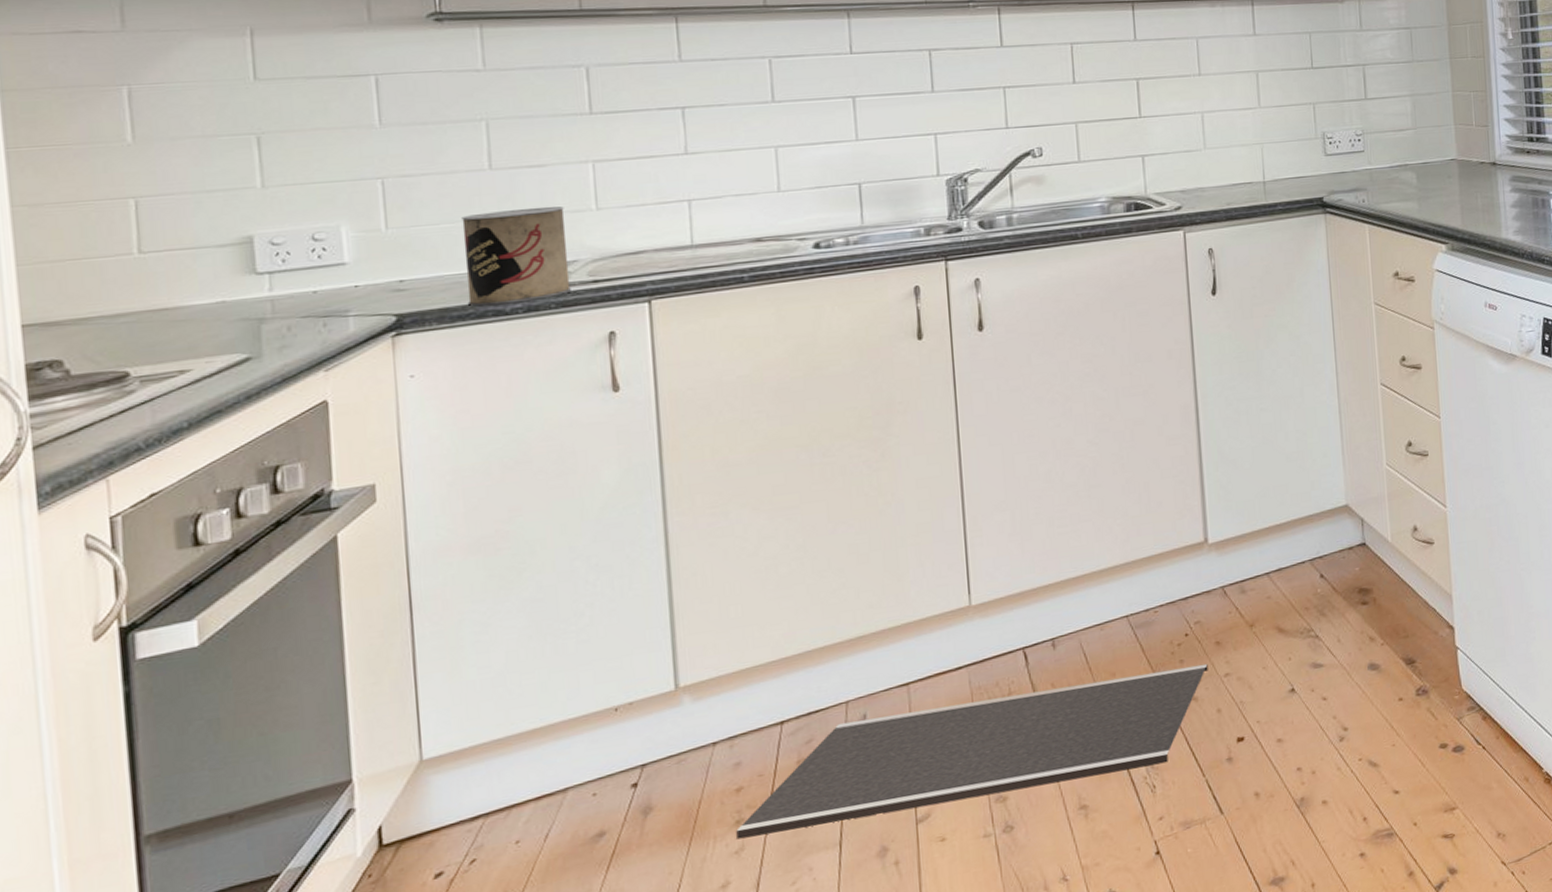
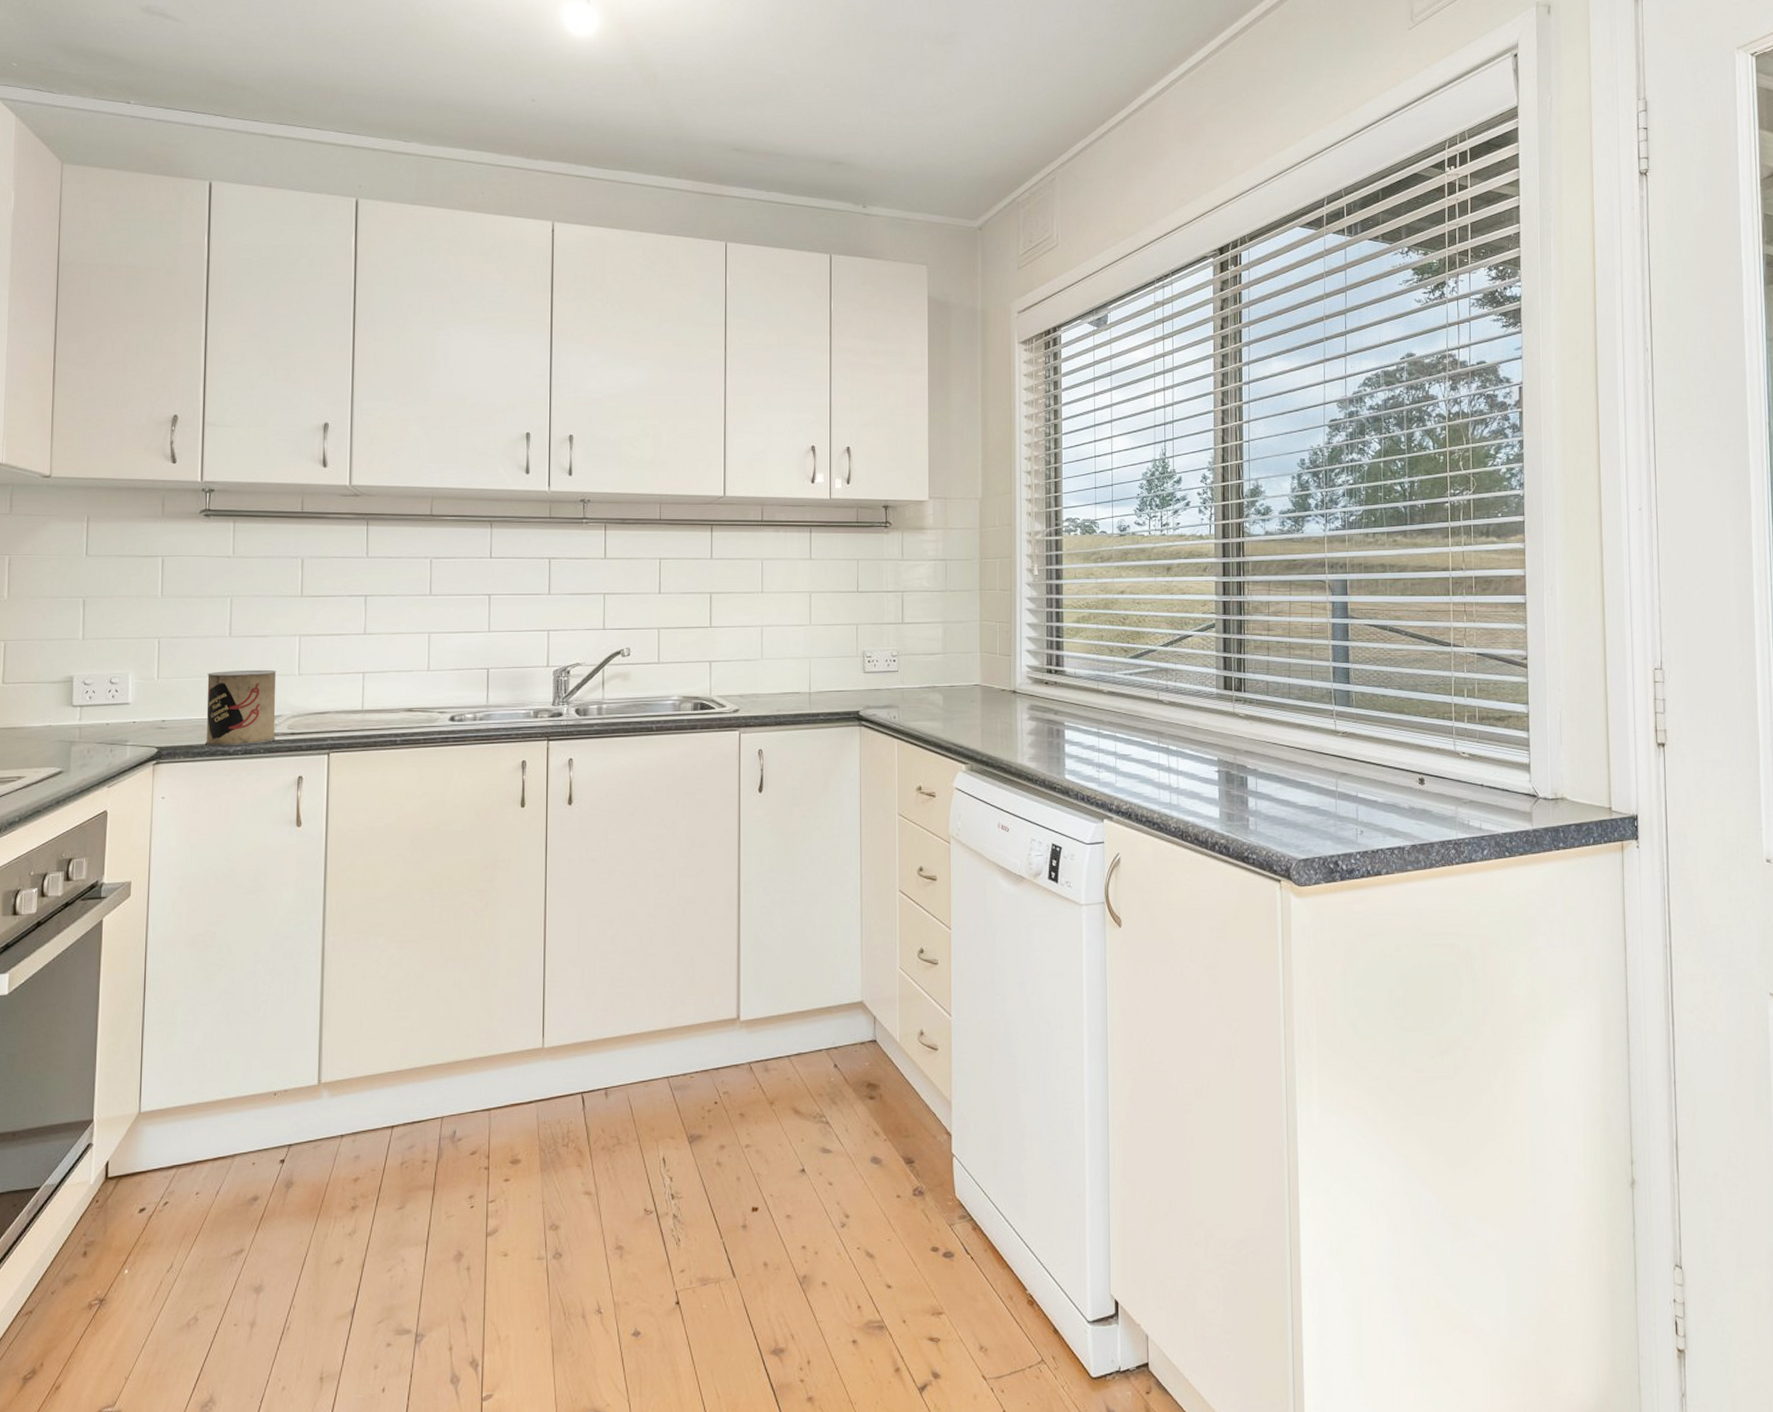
door mat: present [736,663,1208,840] -> none [351,1132,732,1223]

